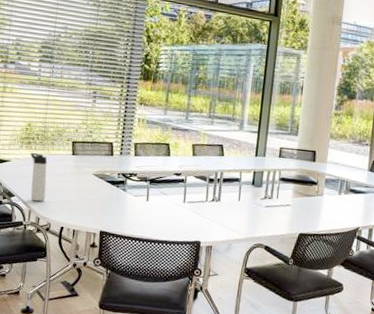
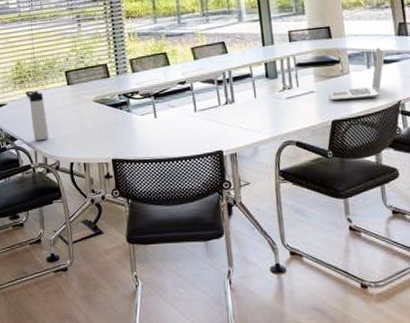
laptop: none [302,177,357,220] -> present [329,46,385,101]

